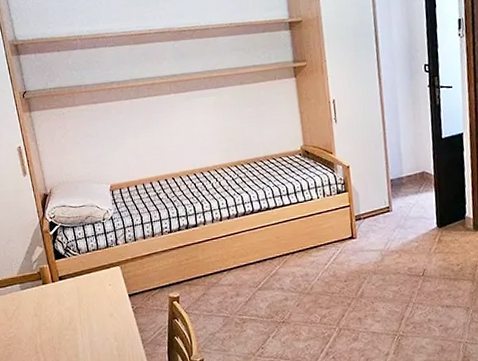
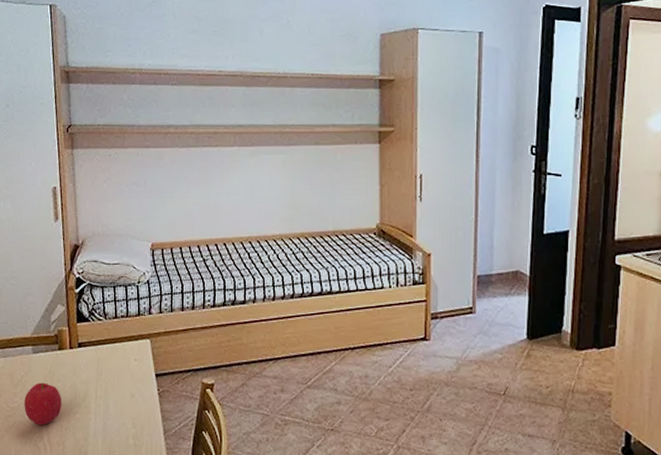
fruit: none [19,313,53,350] -> present [24,382,62,426]

